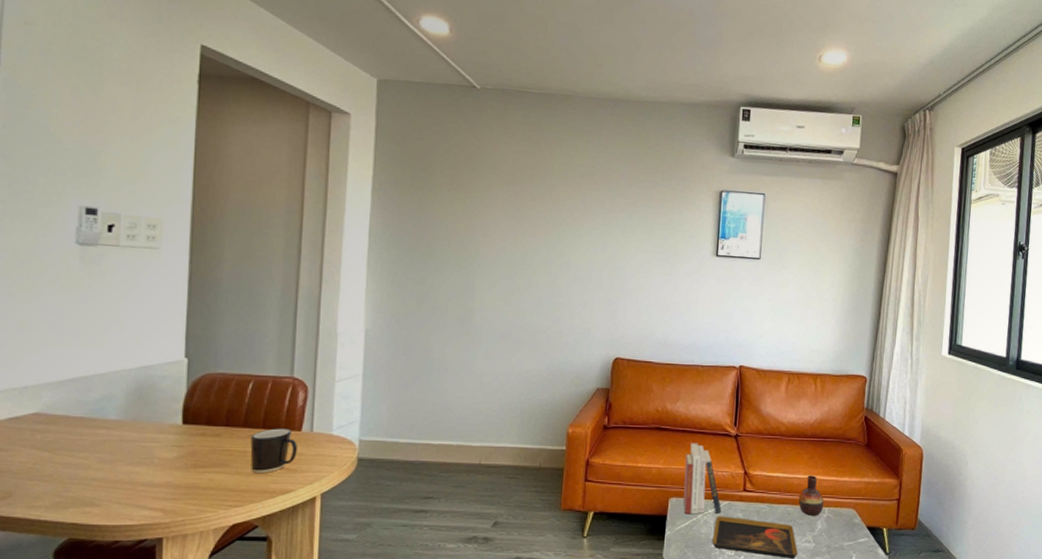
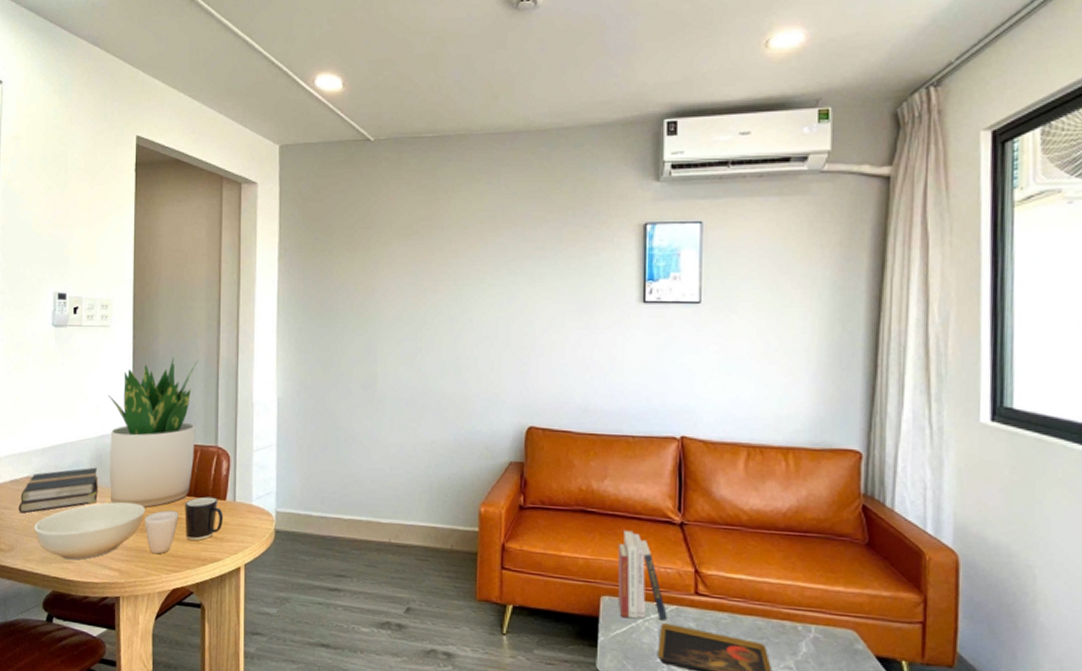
hardback book: none [19,401,137,455] -> present [18,467,98,513]
bowl: none [41,437,201,503] -> present [33,501,146,560]
planter: none [152,284,273,442] -> present [108,356,198,507]
cup: none [198,444,242,490] -> present [145,510,178,554]
vase: present [798,475,825,516] -> none [771,580,809,635]

